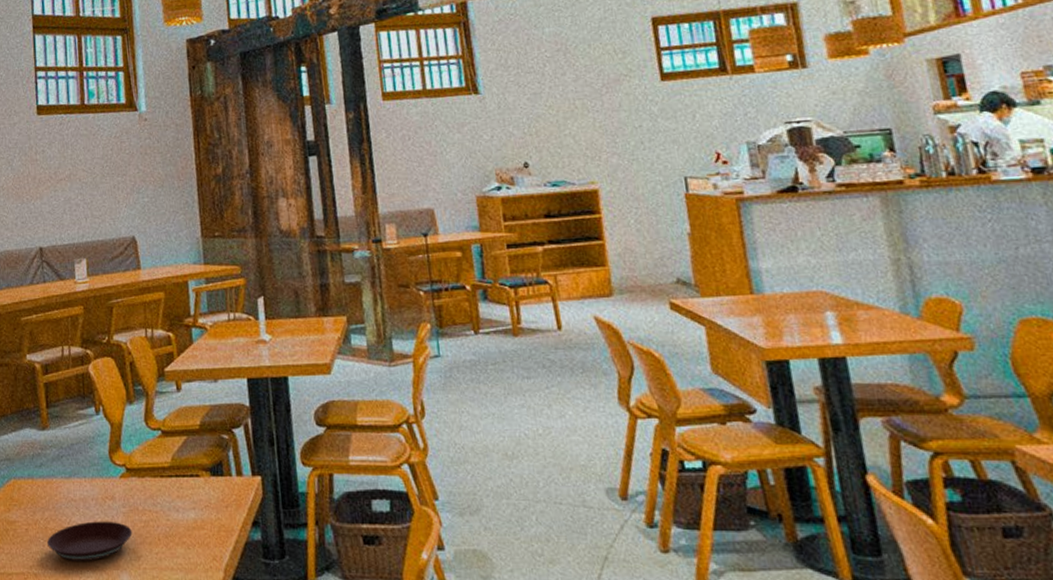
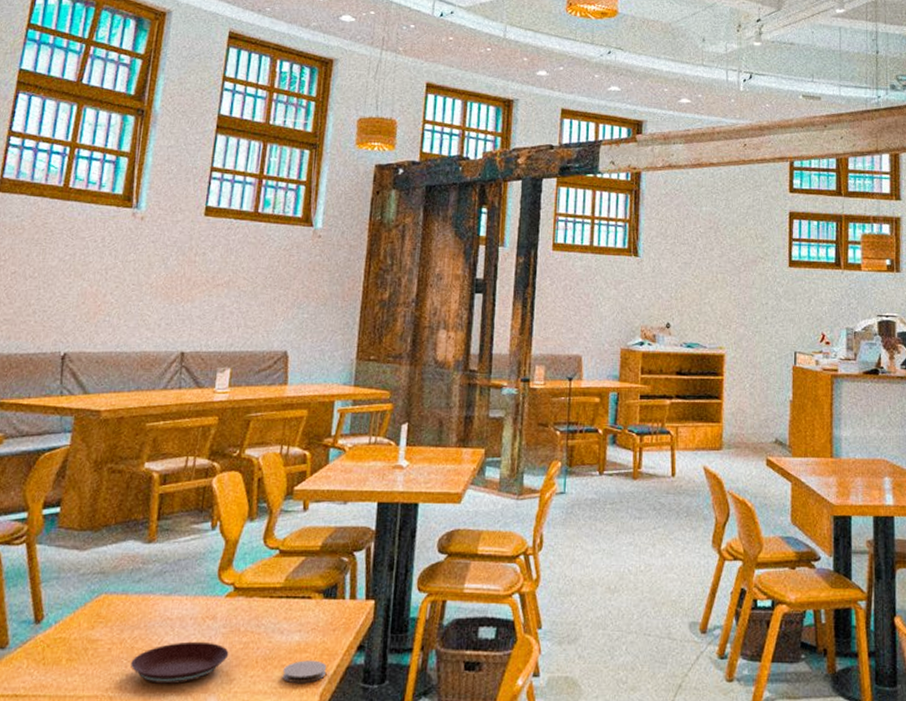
coaster: none [184,537,227,560] -> present [282,660,327,684]

